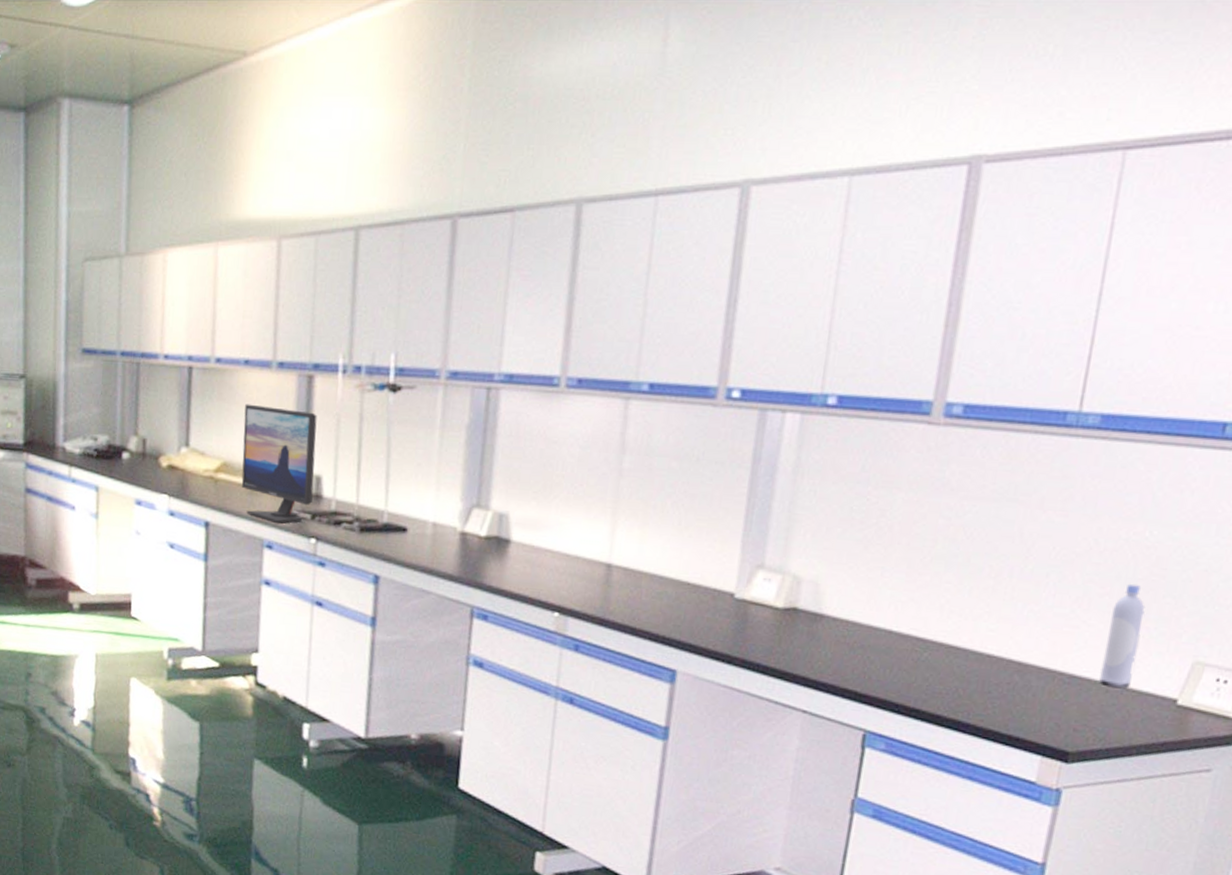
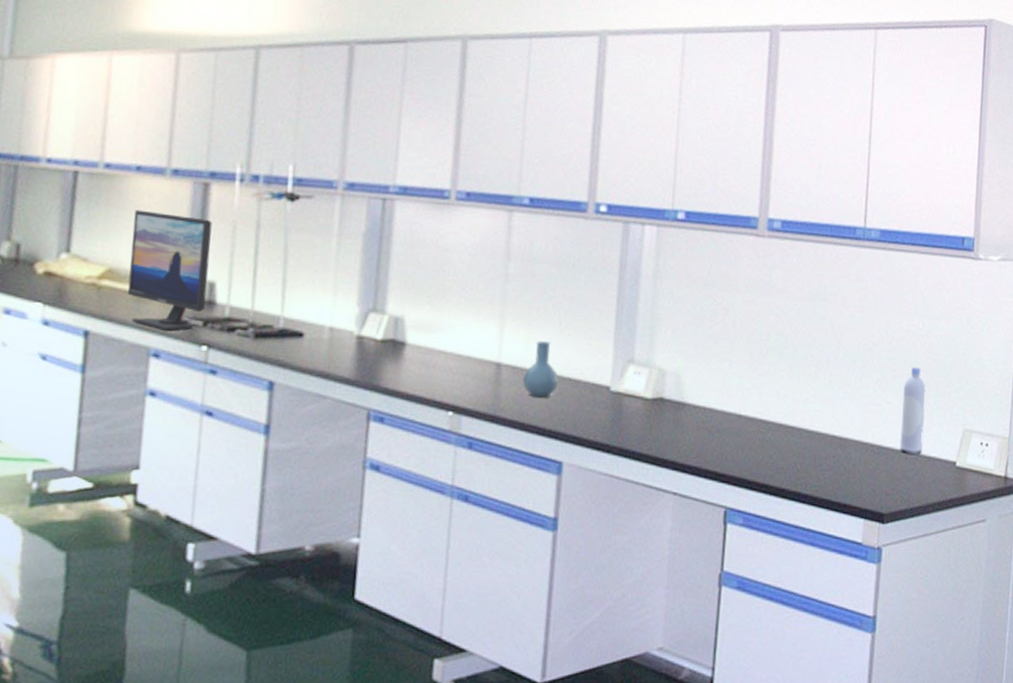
flask: none [635,541,676,602] -> present [522,340,559,398]

